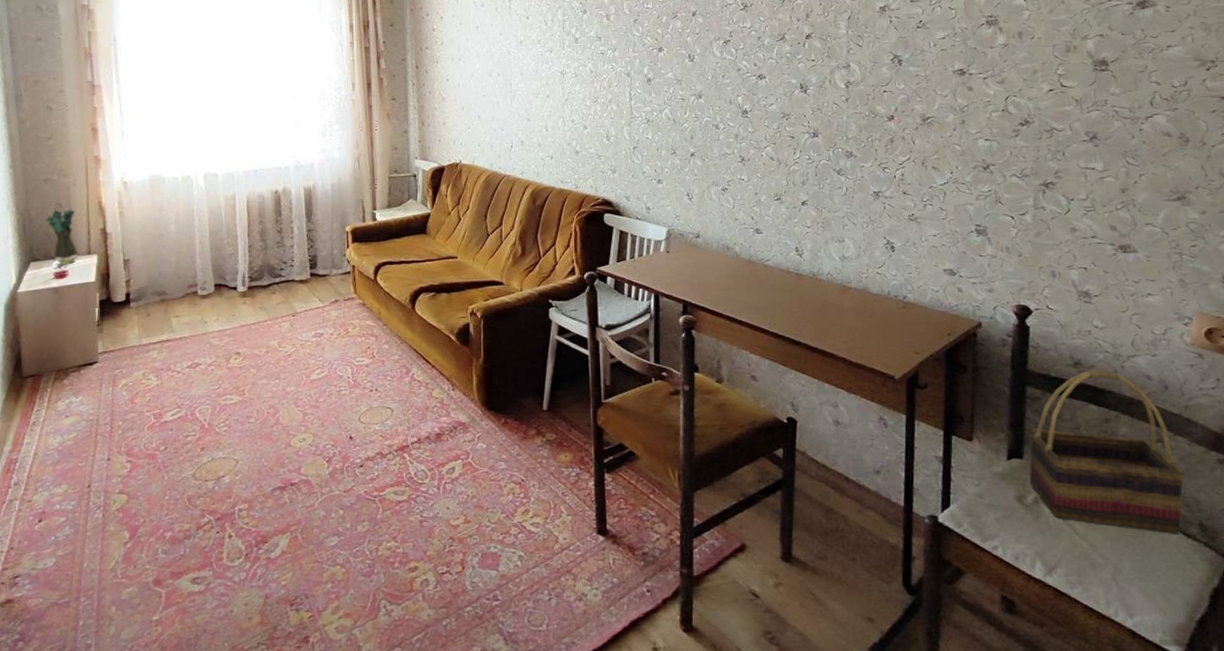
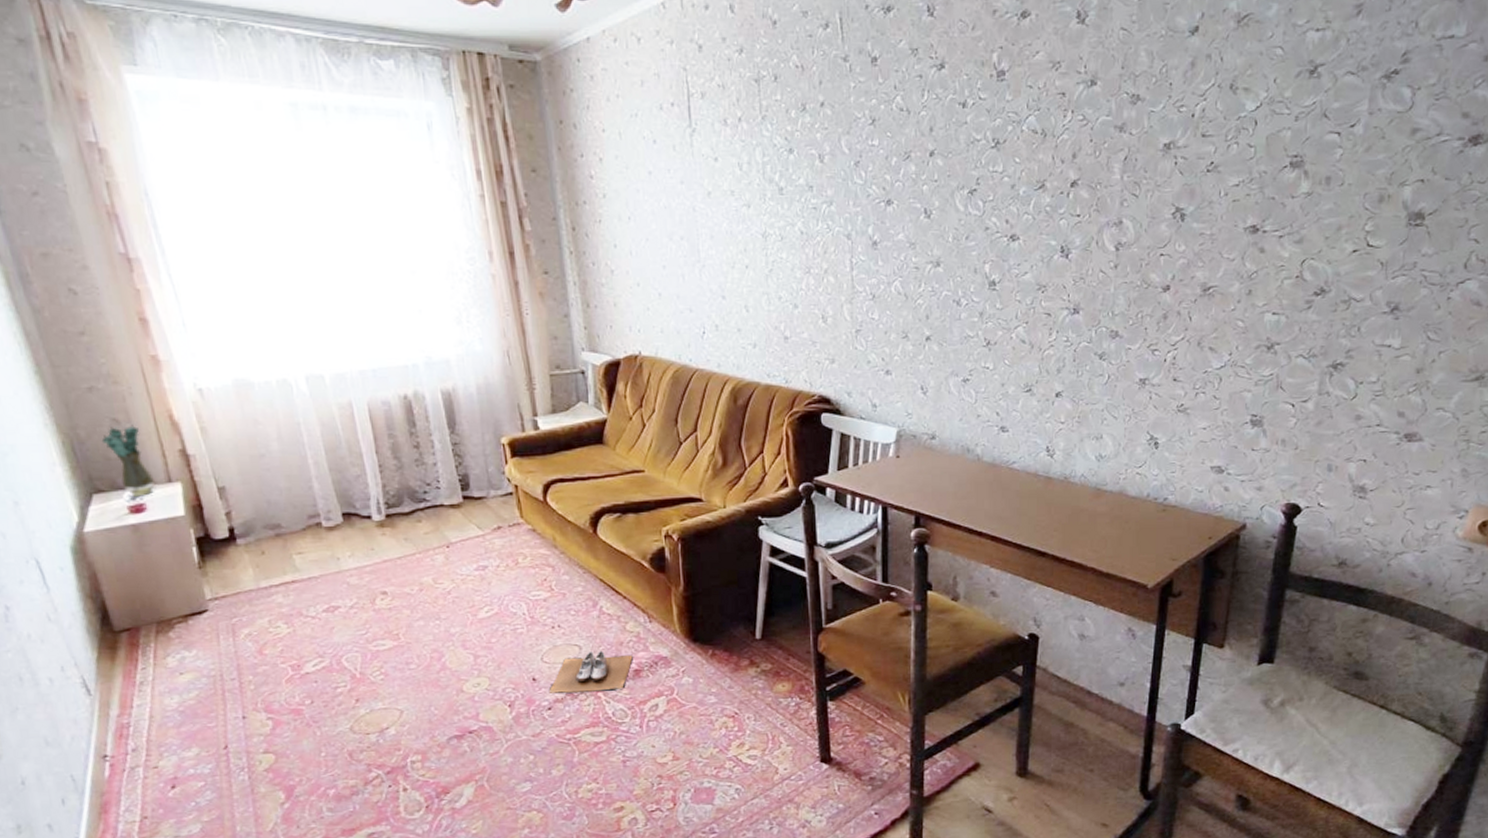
shoe: none [362,415,436,453] -> present [548,651,633,694]
woven basket: present [1029,370,1186,534] -> none [1277,569,1436,727]

